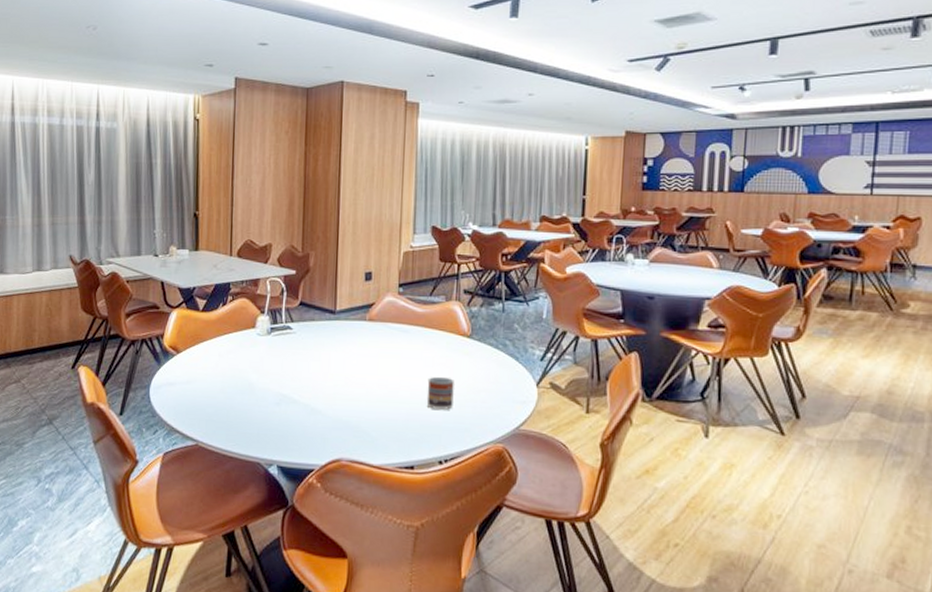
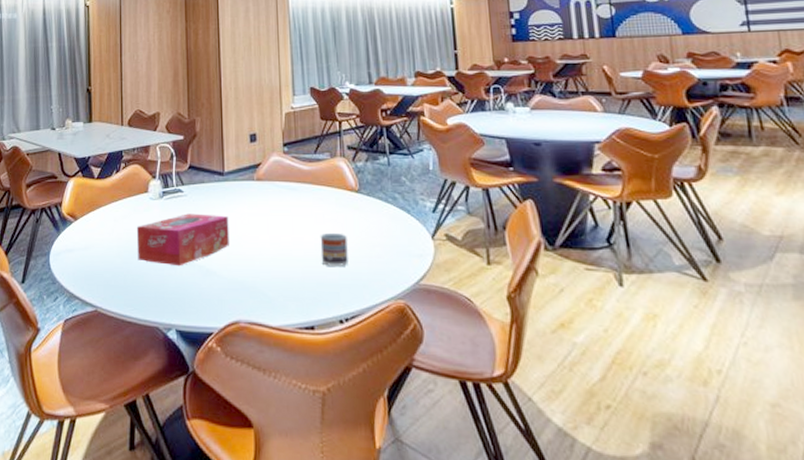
tissue box: none [241,351,337,404] -> present [136,213,229,267]

